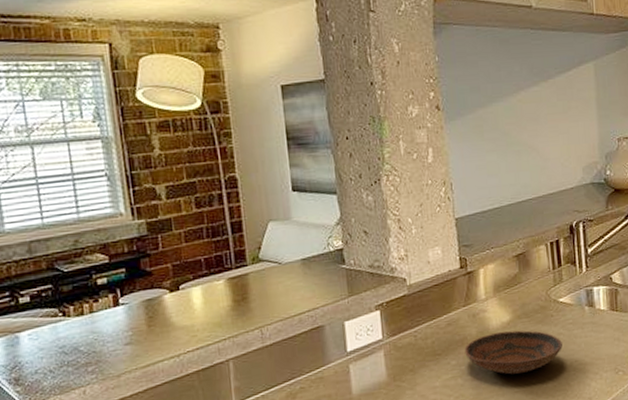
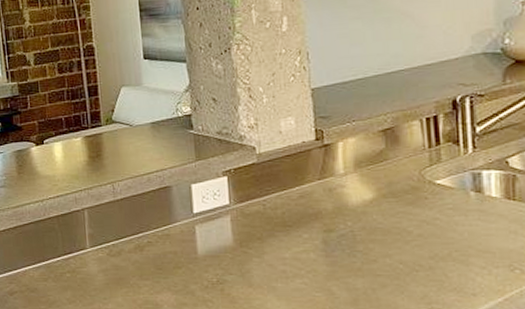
bowl: present [464,330,562,375] -> none [318,209,439,257]

